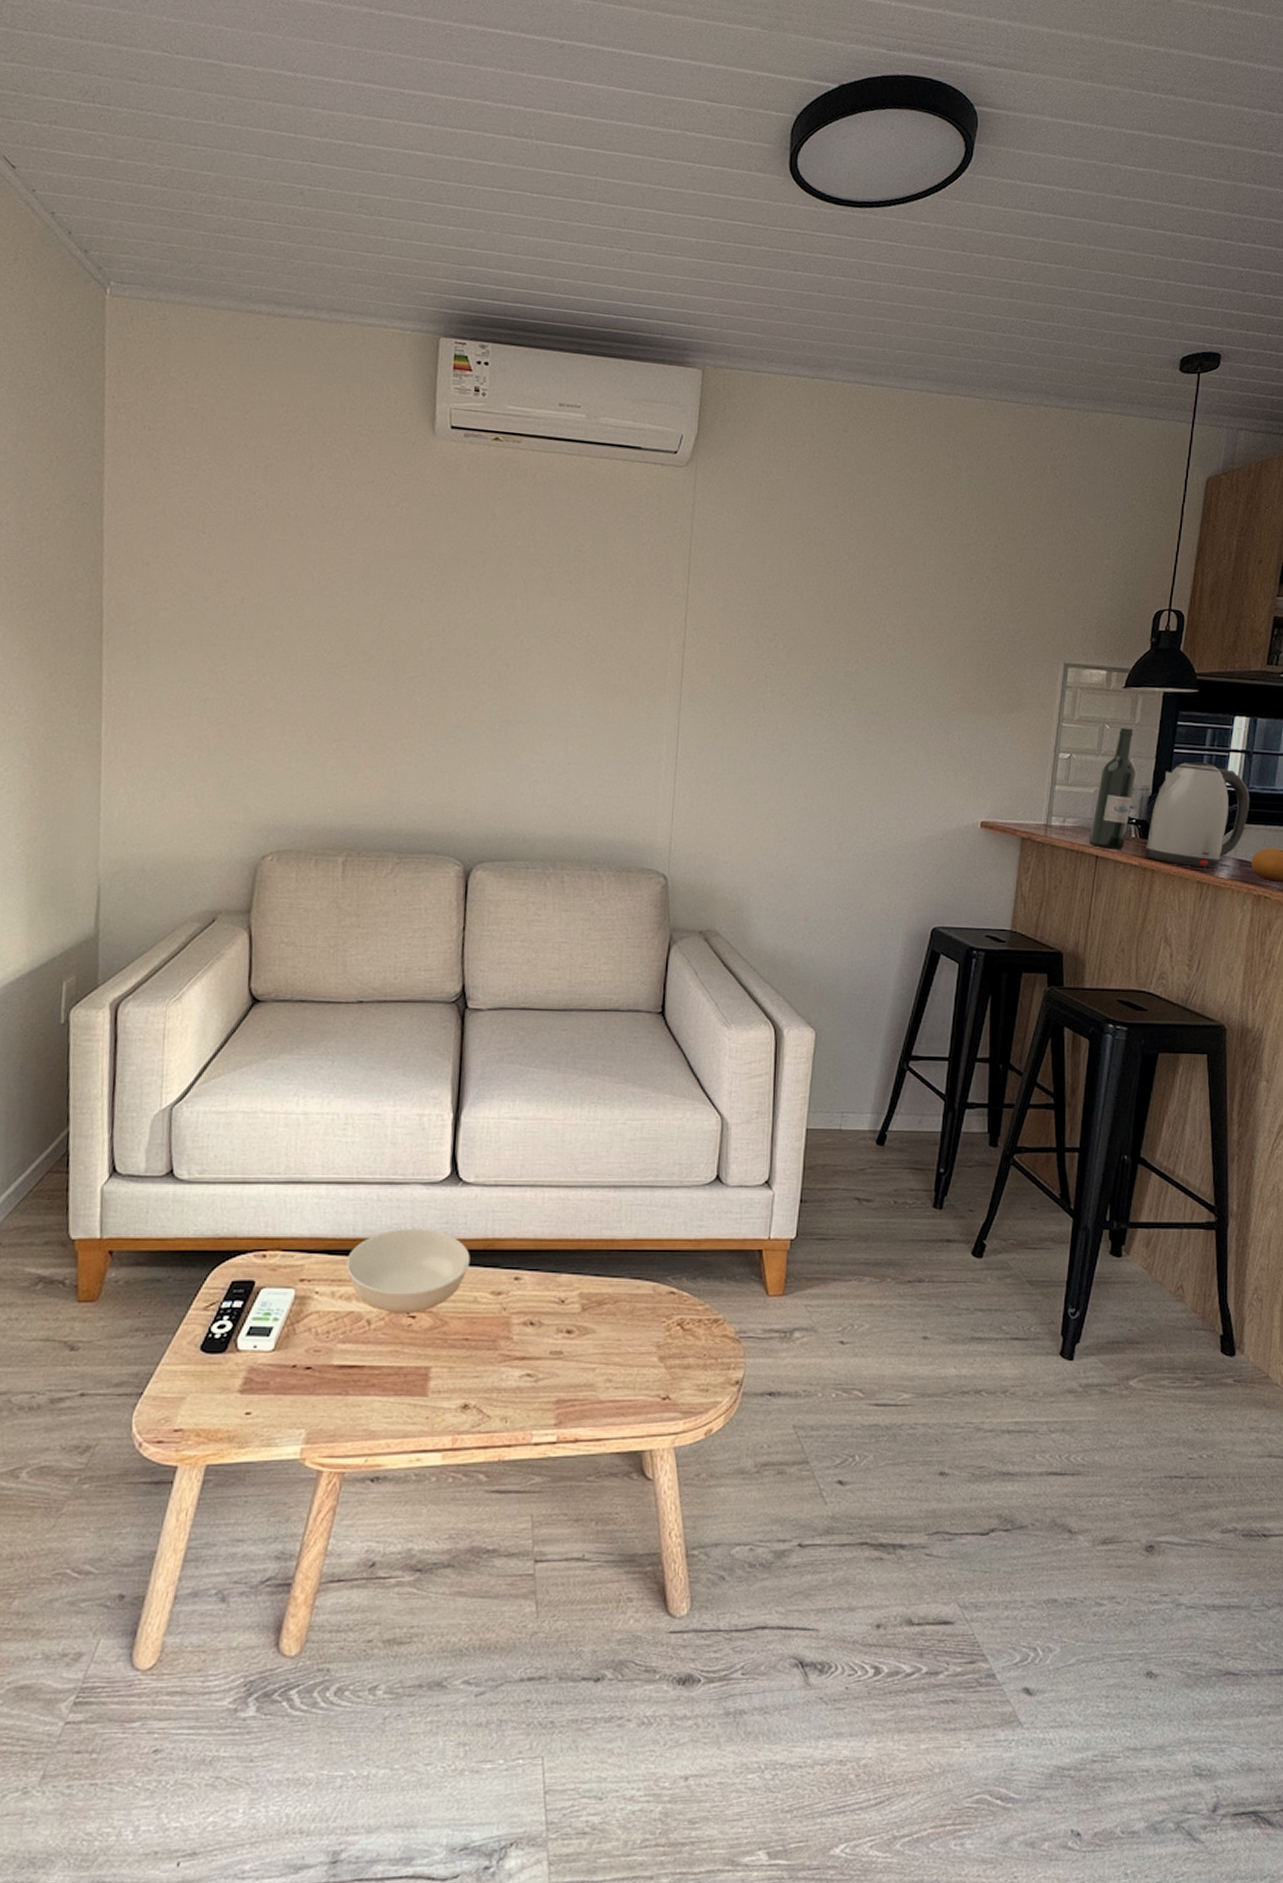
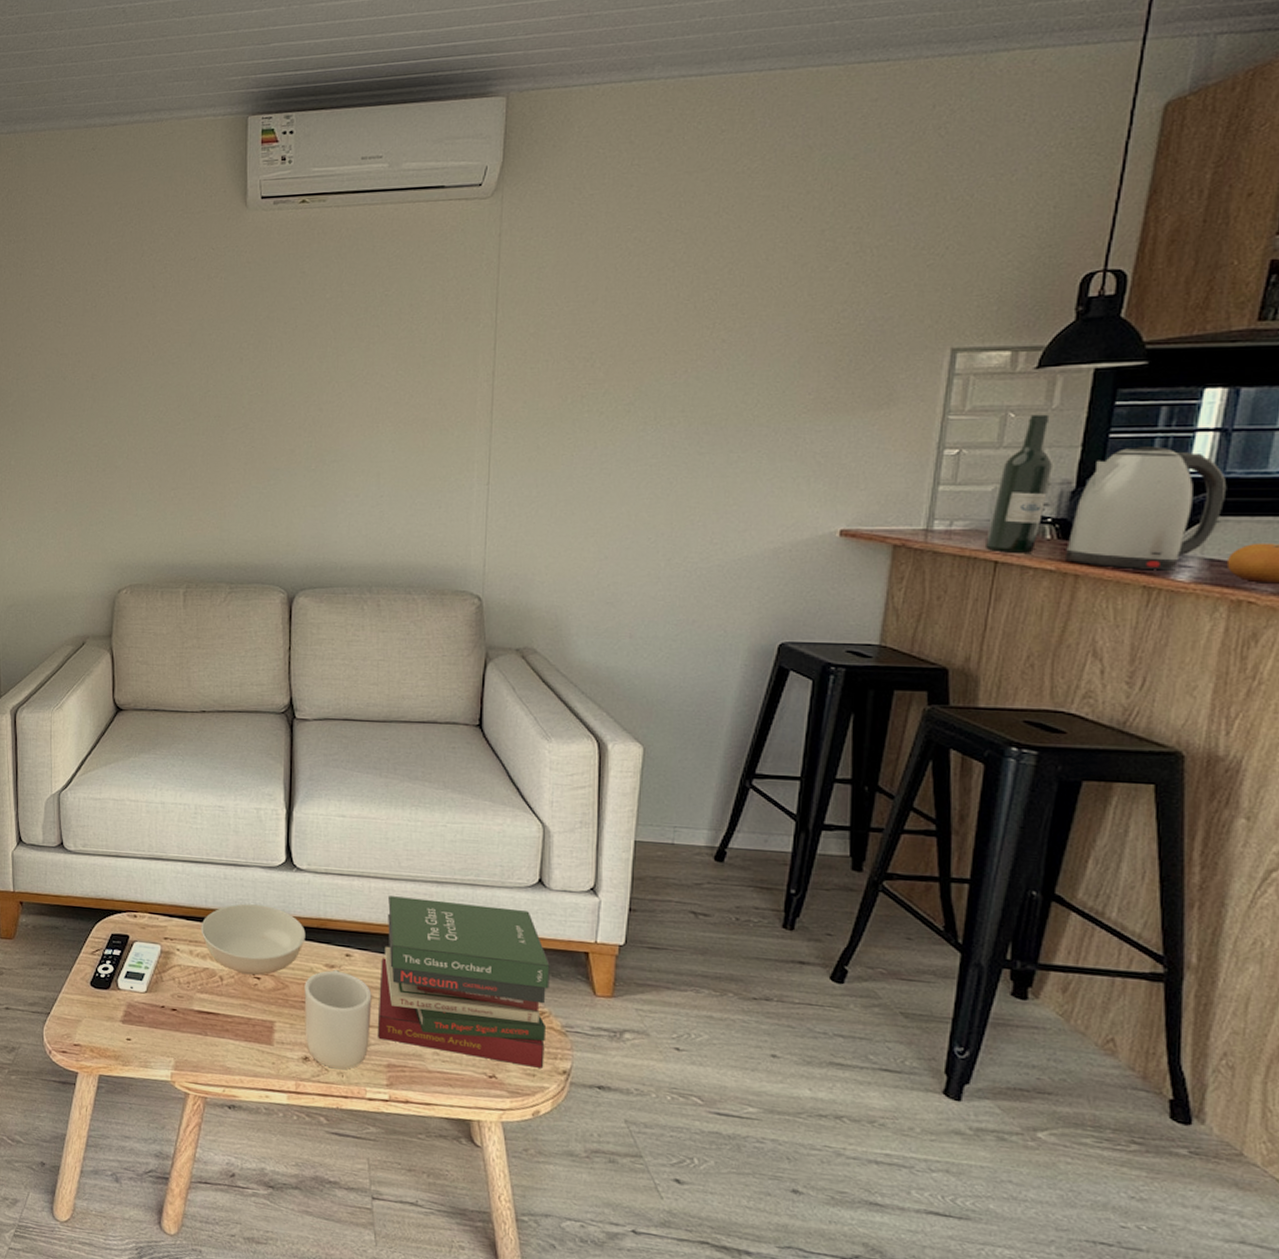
mug: none [465,1297,542,1414] -> present [304,970,372,1070]
books: none [547,1206,725,1381] -> present [378,896,550,1068]

